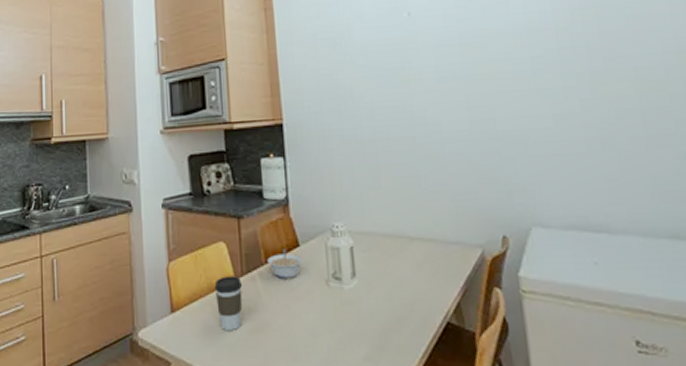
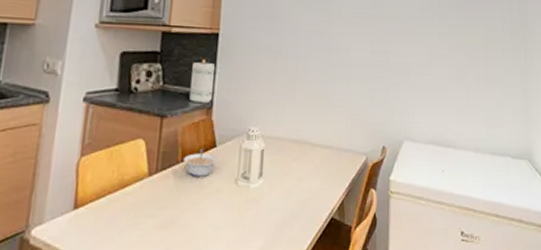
coffee cup: present [214,276,243,330] -> none [124,173,156,227]

